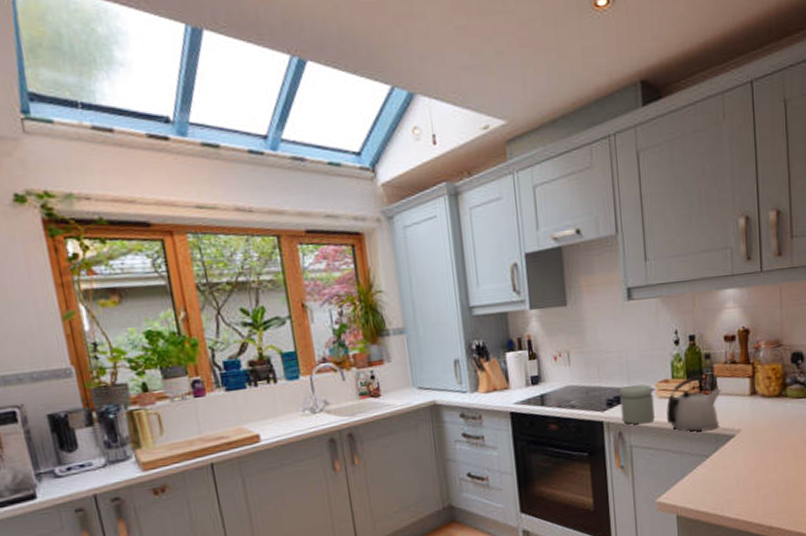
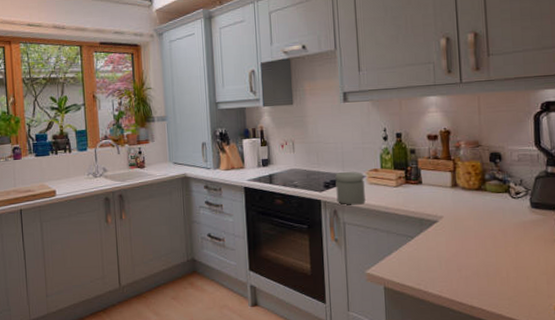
kettle: present [666,375,721,433] -> none [376,167,425,215]

